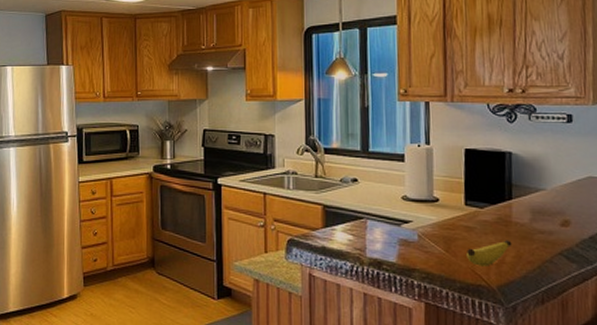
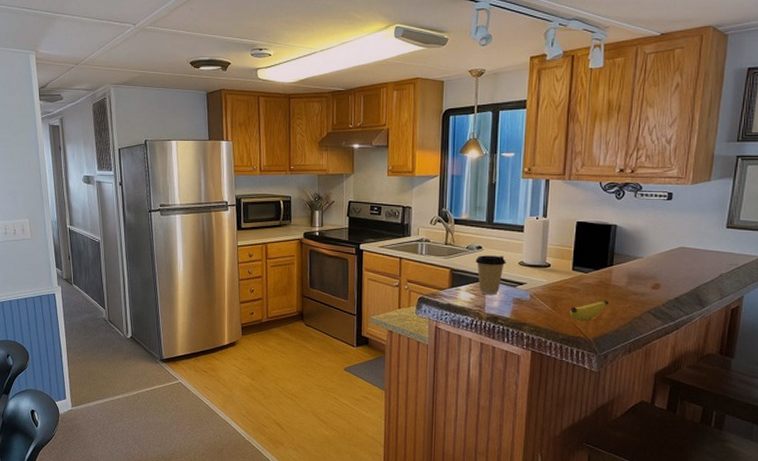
coffee cup: none [351,189,387,236] -> present [475,255,506,295]

